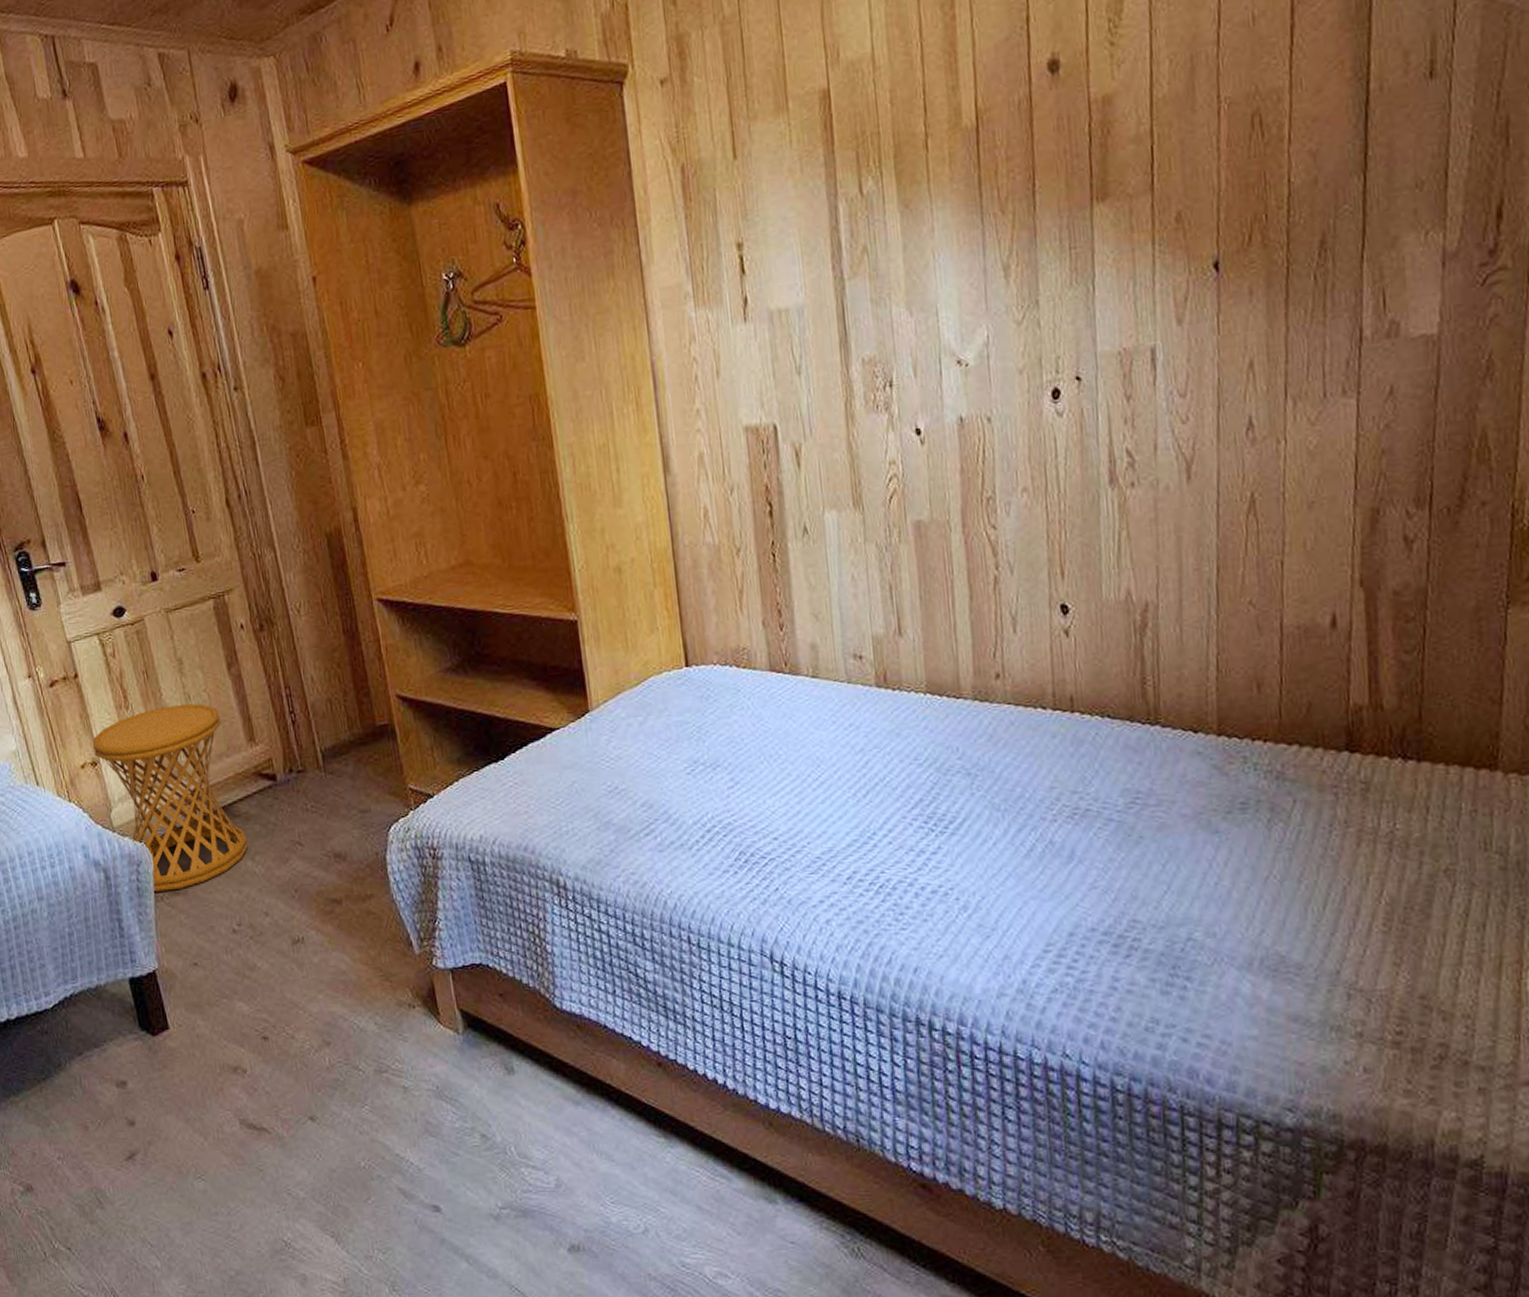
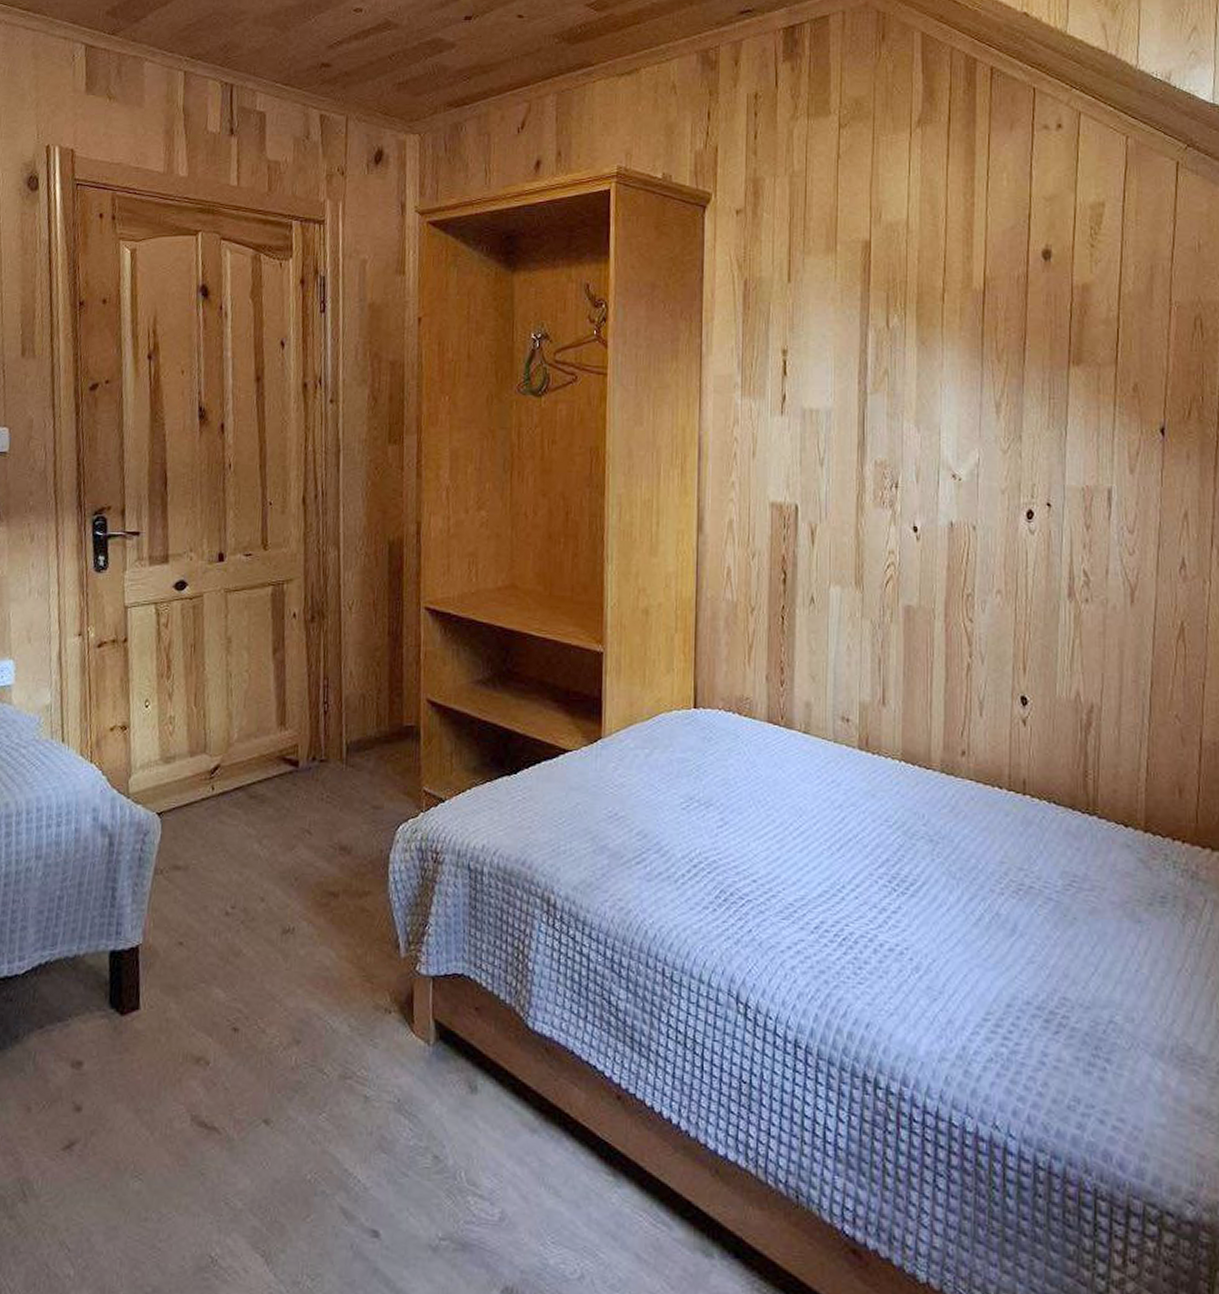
side table: present [92,703,248,892] -> none [126,681,259,865]

